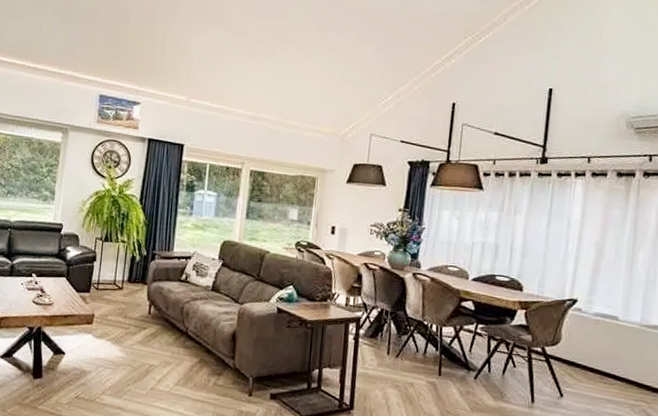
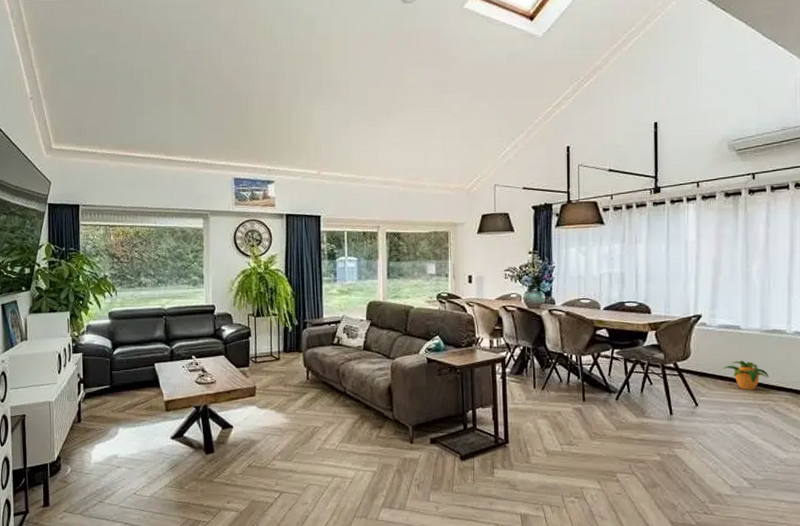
potted plant: none [594,353,644,388] -> present [723,360,768,390]

